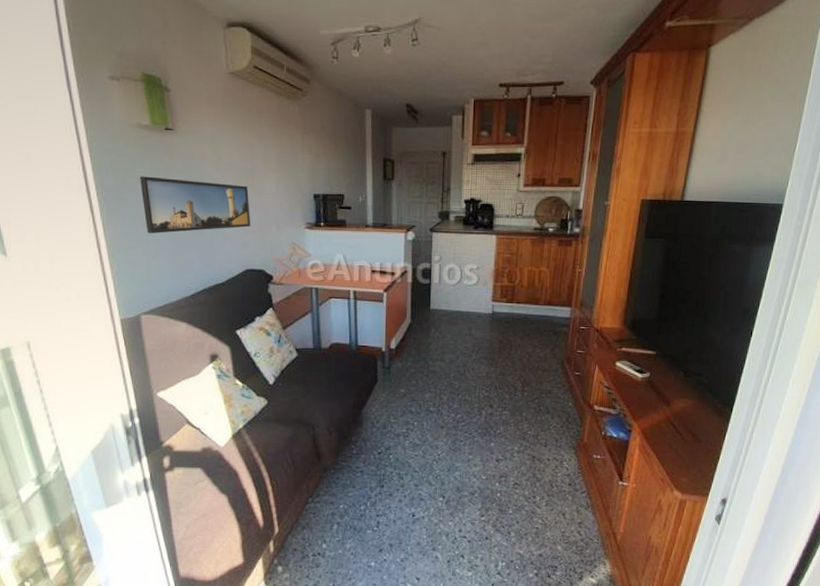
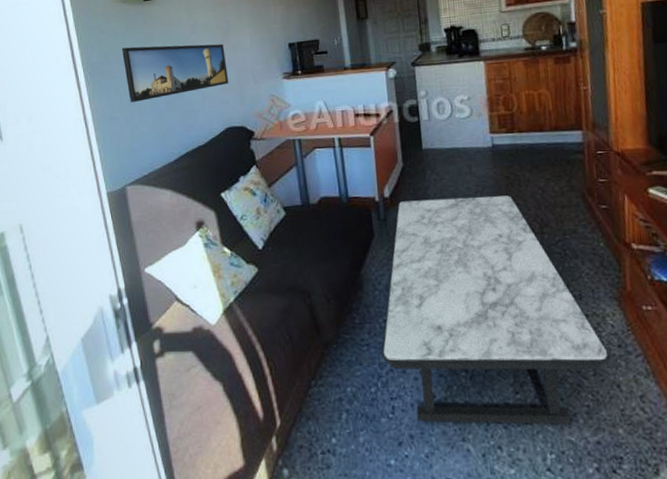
coffee table: none [373,353,561,542] -> present [381,195,610,425]

